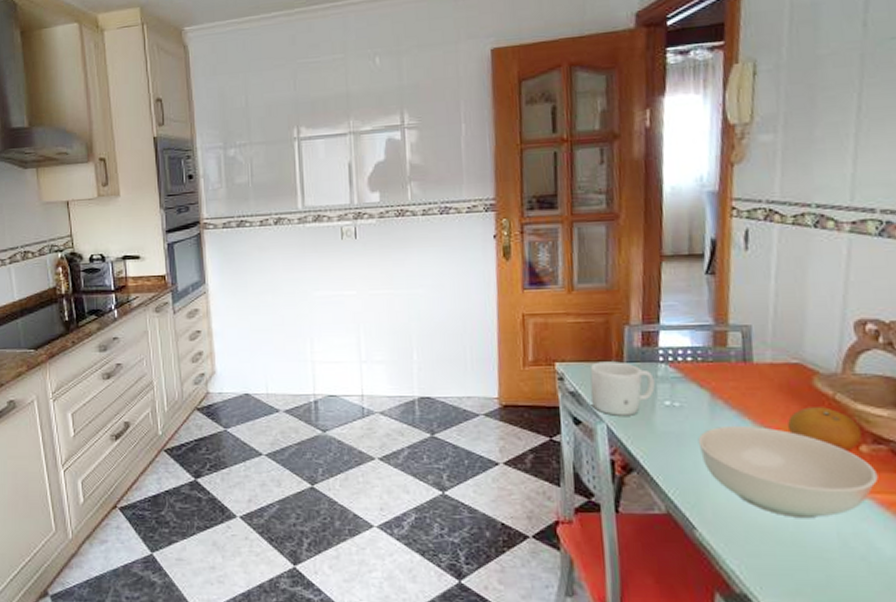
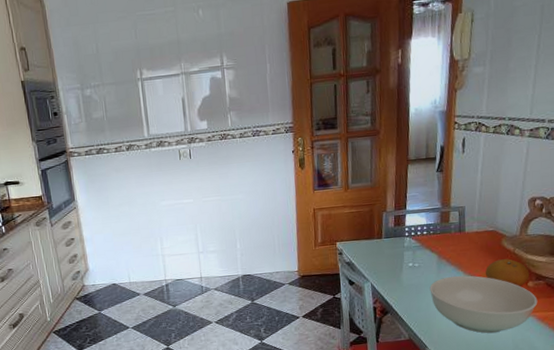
mug: present [590,361,655,416] -> none [360,238,403,277]

